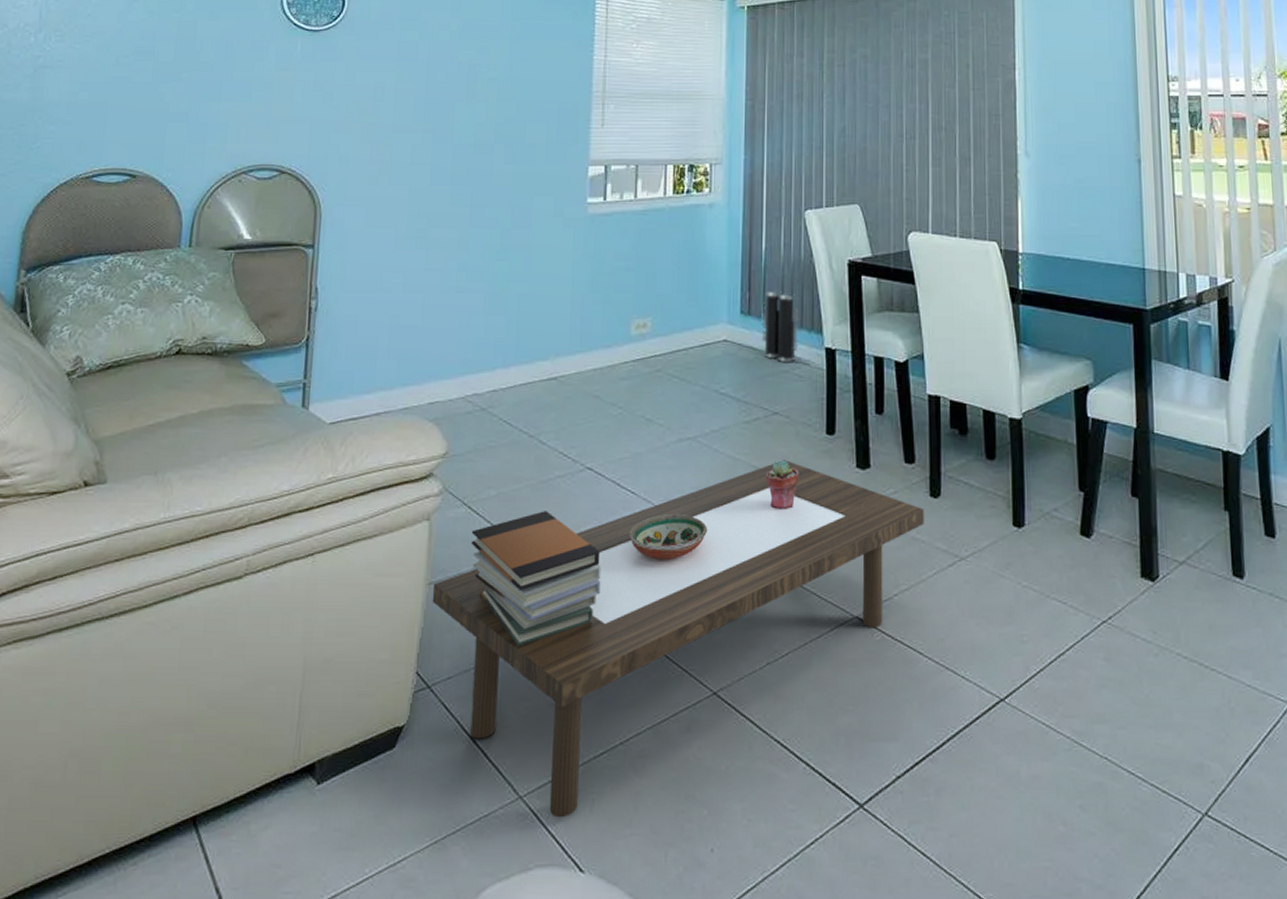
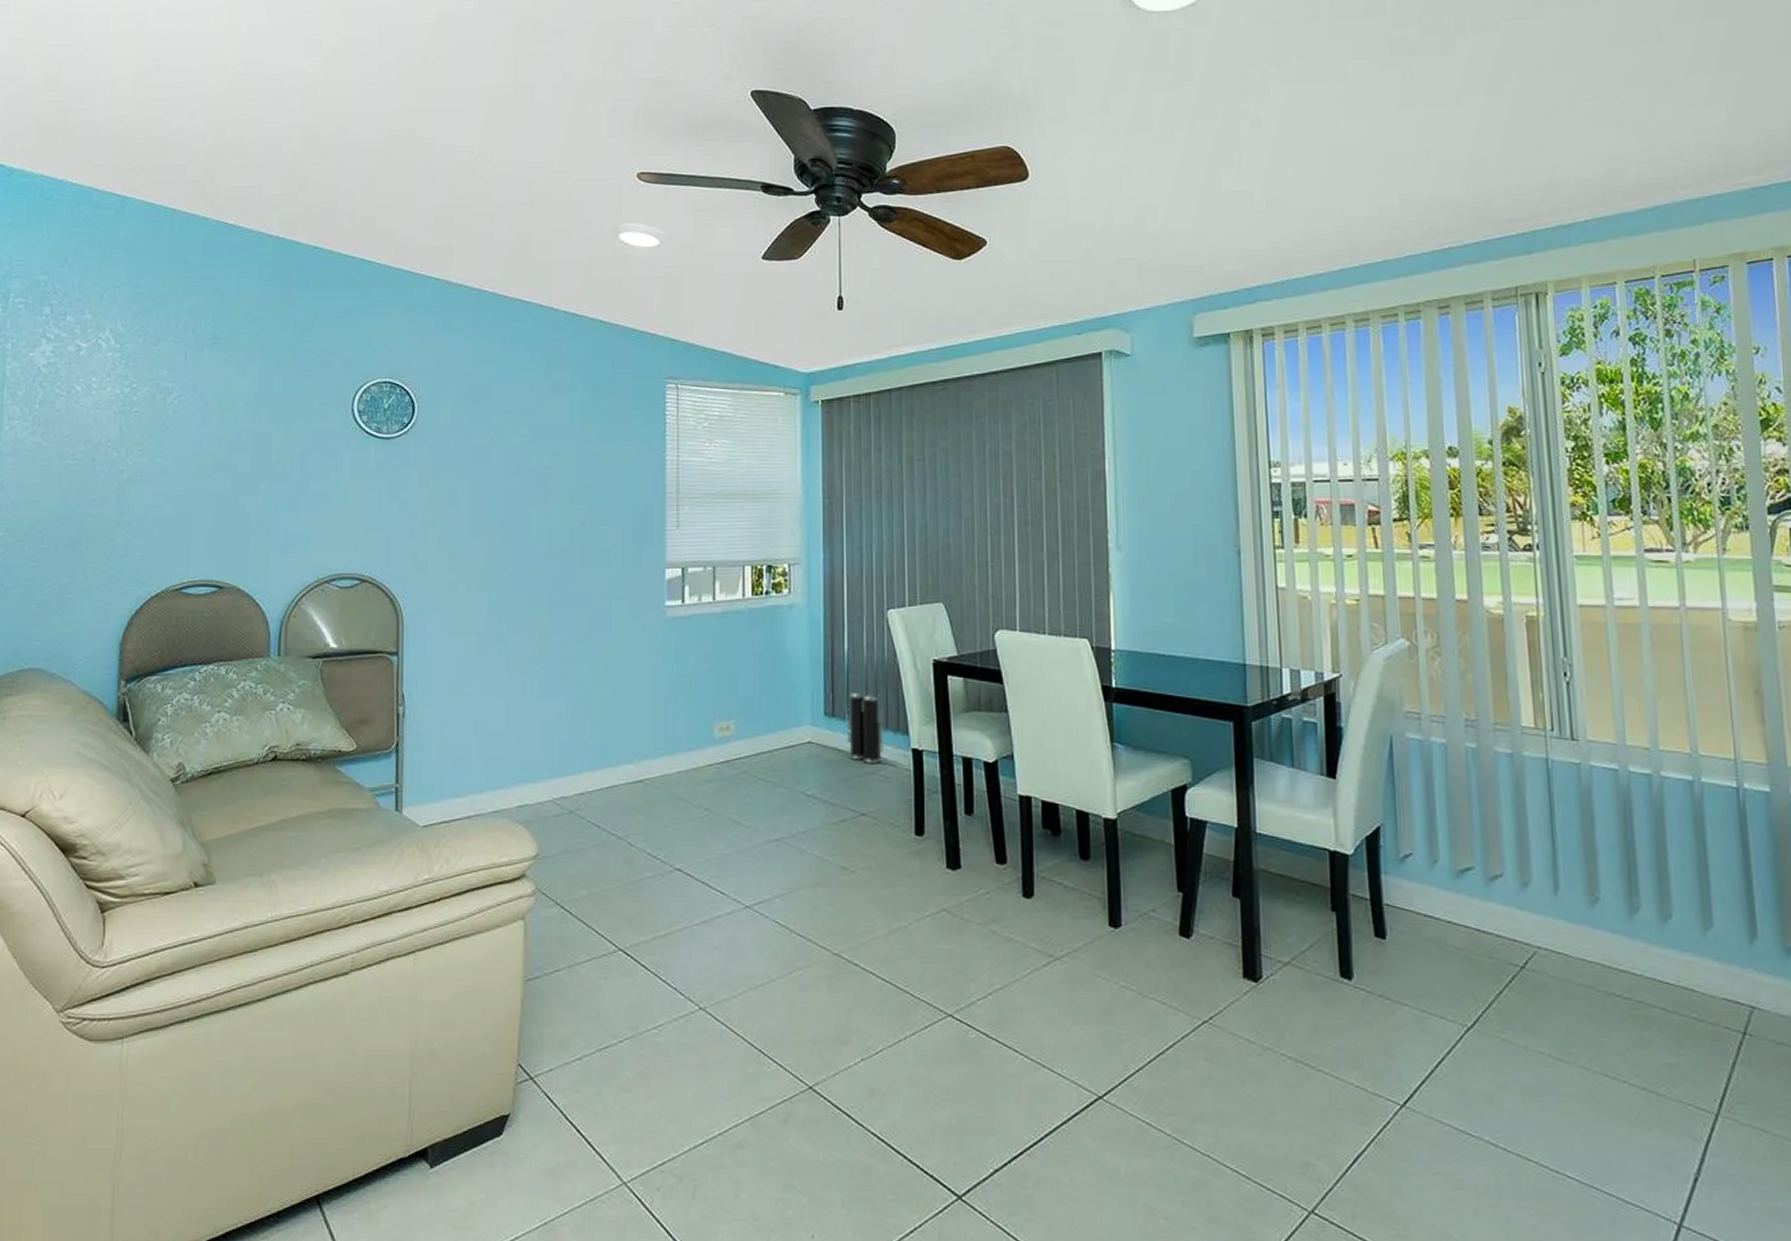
coffee table: present [432,460,924,818] -> none [530,861,1017,1204]
book stack: present [471,511,601,647] -> none [565,911,694,1042]
decorative bowl: present [628,514,708,560] -> none [720,914,799,959]
potted succulent: present [765,460,799,509] -> none [854,861,889,909]

